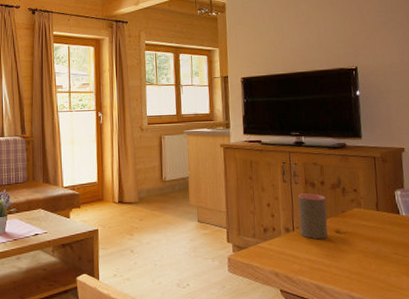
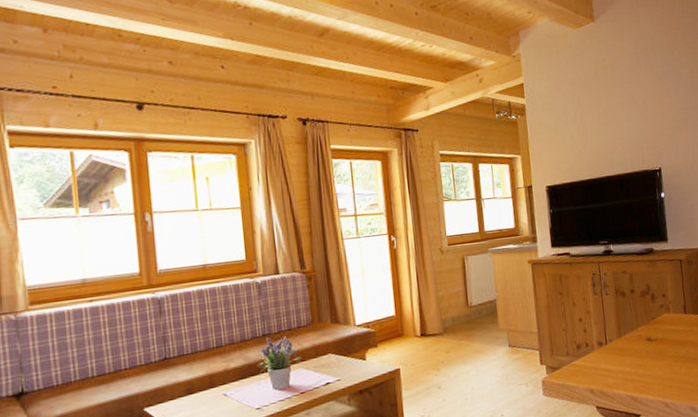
cup: present [298,193,328,240] -> none [609,303,640,350]

